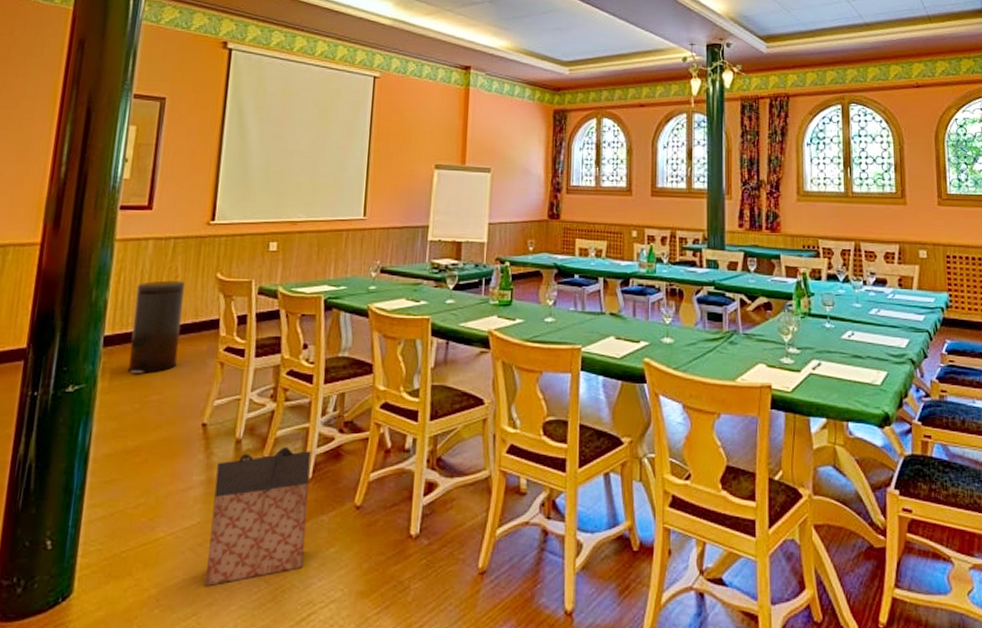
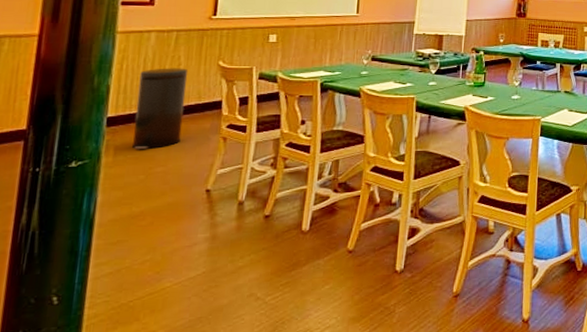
bag: present [204,446,311,587] -> none [209,205,308,325]

